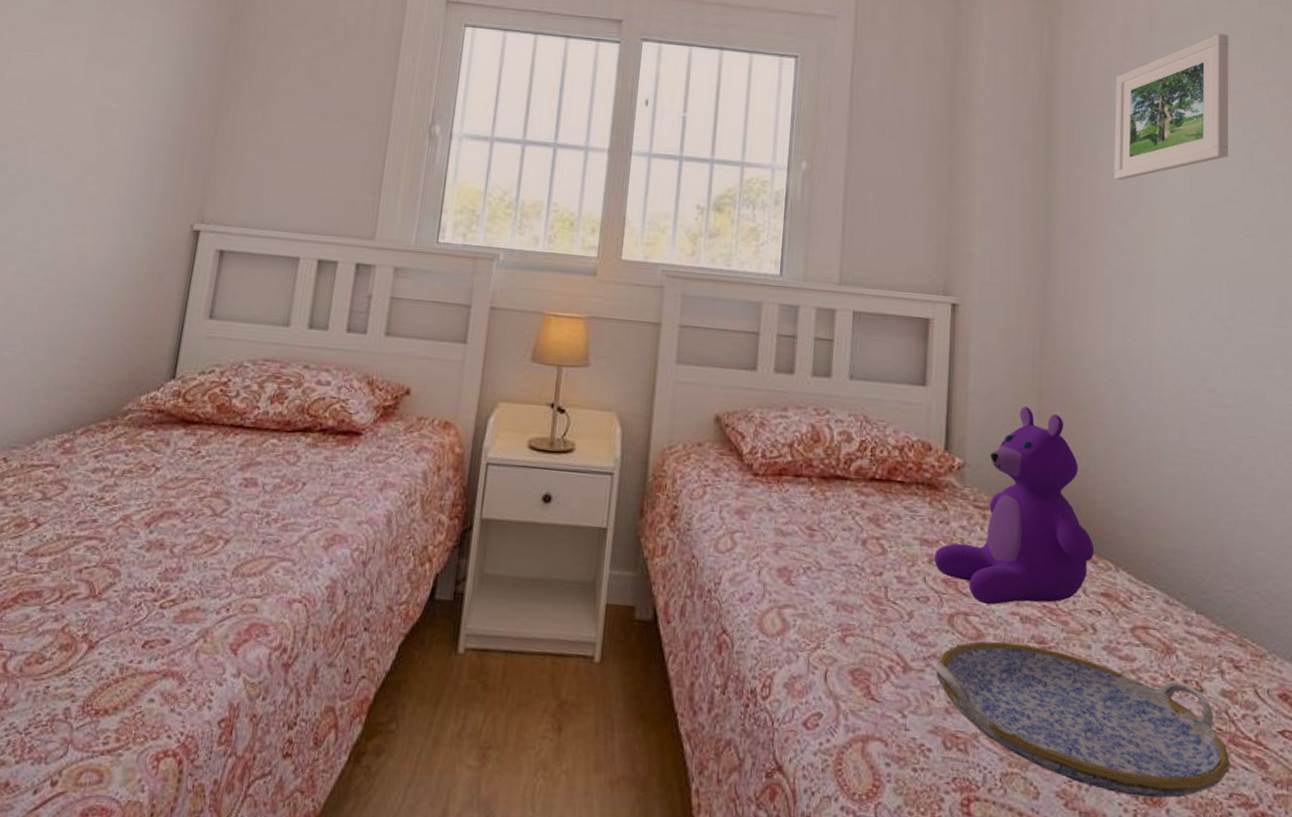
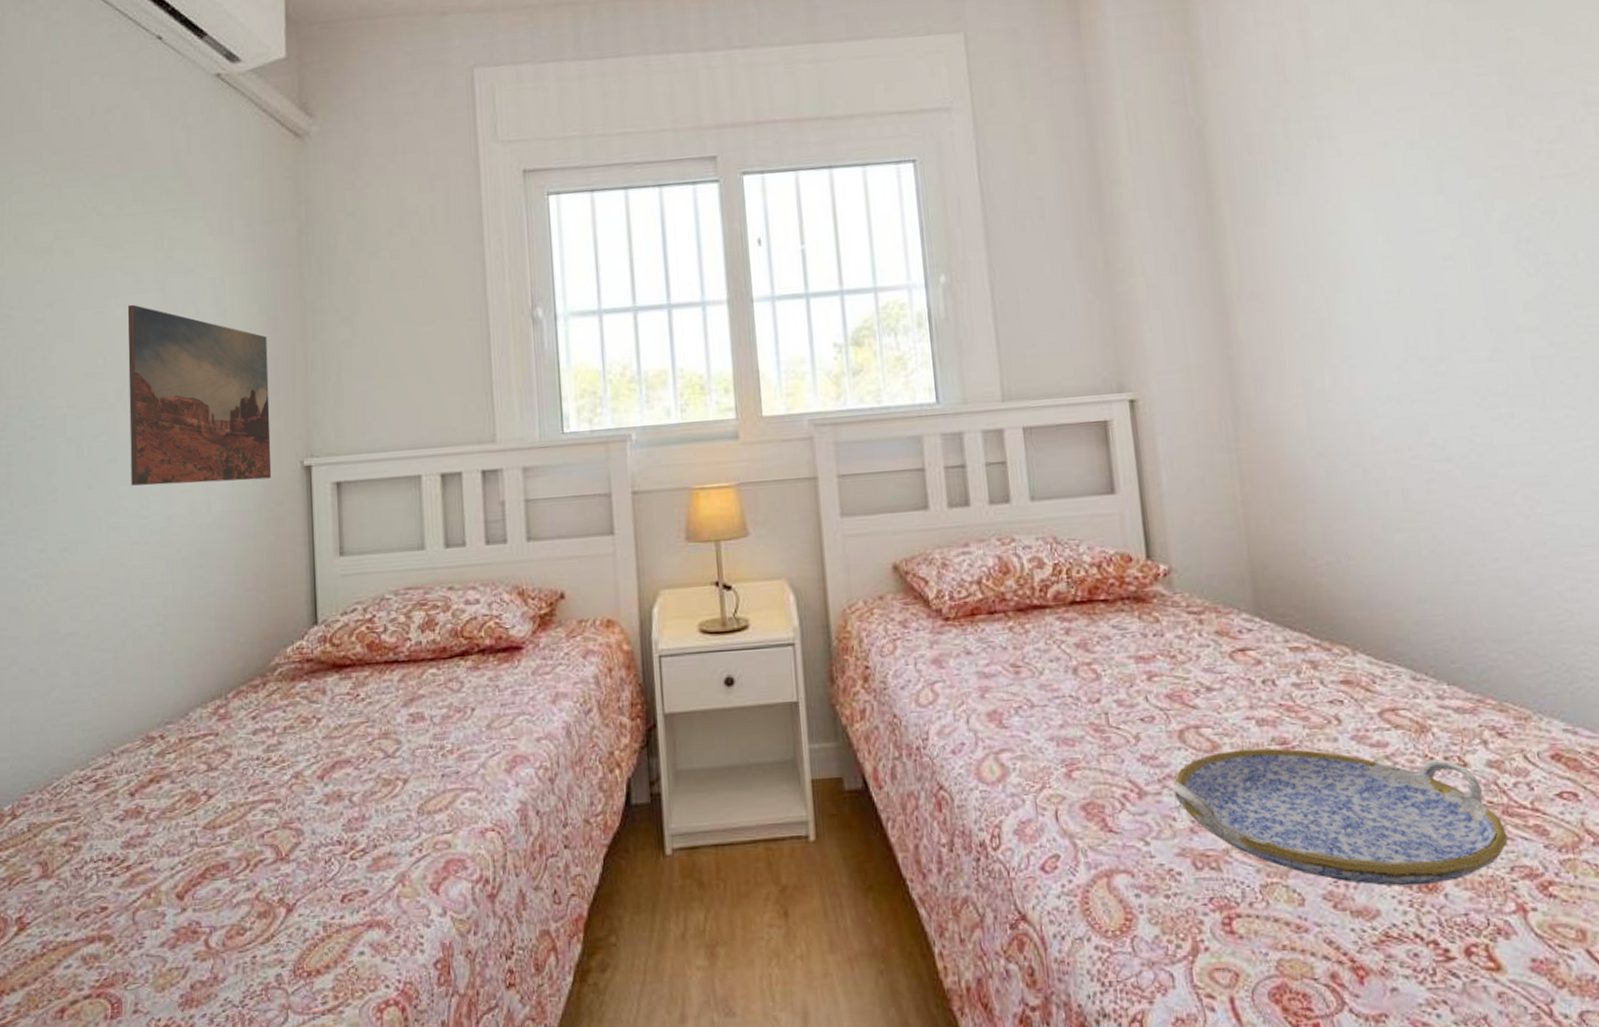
wall art: none [28,54,184,236] -> present [127,304,272,486]
teddy bear: present [933,406,1095,605] -> none [1152,497,1327,714]
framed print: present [1114,33,1229,180] -> none [1274,45,1414,232]

